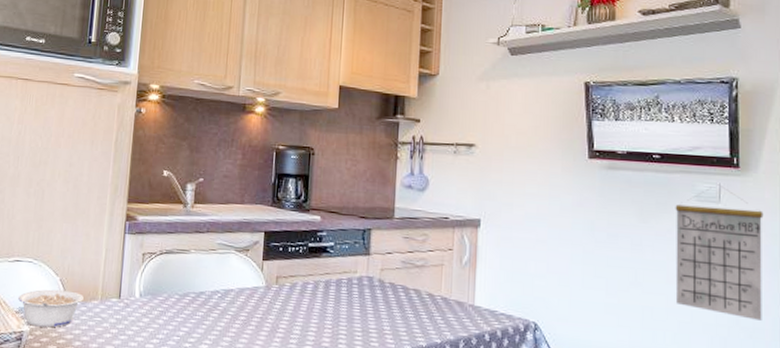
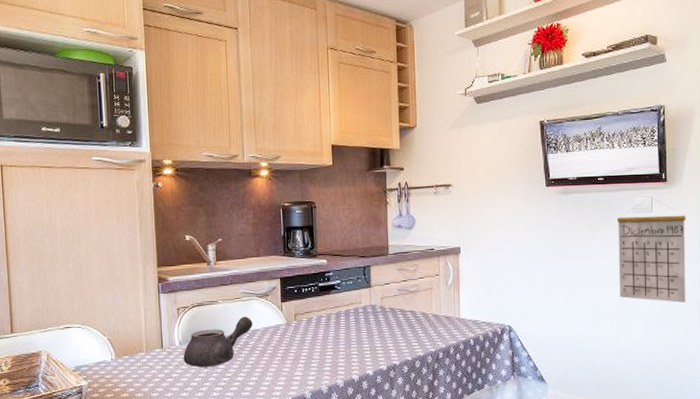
legume: present [18,289,84,328] -> none [73,347,131,380]
teapot: none [141,272,227,329] -> present [183,316,253,368]

